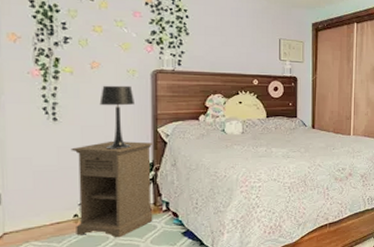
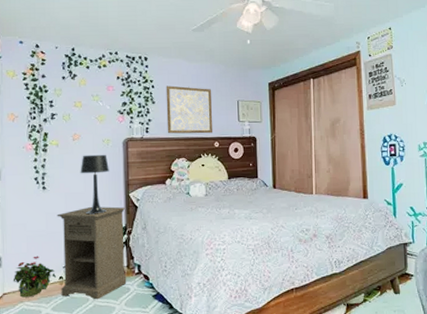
potted plant: none [15,192,71,237] -> present [13,256,57,298]
wall art: none [201,17,253,71] -> present [166,85,213,134]

